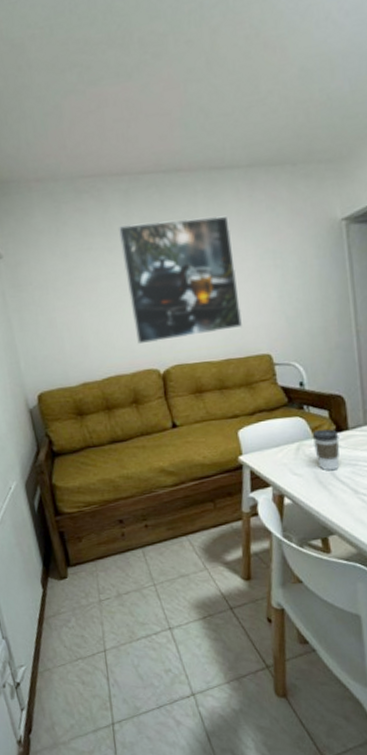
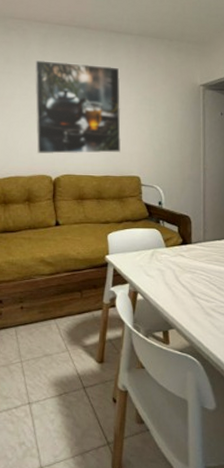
coffee cup: present [312,428,340,471] -> none [164,241,184,276]

